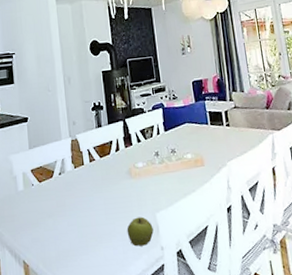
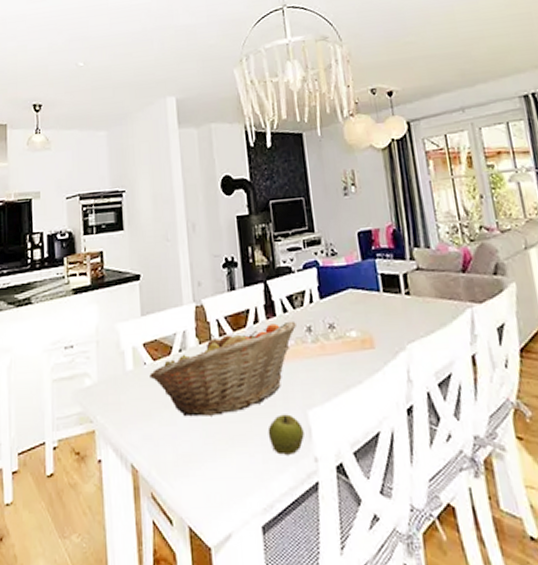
fruit basket: none [36,148,147,223] -> present [149,321,296,417]

